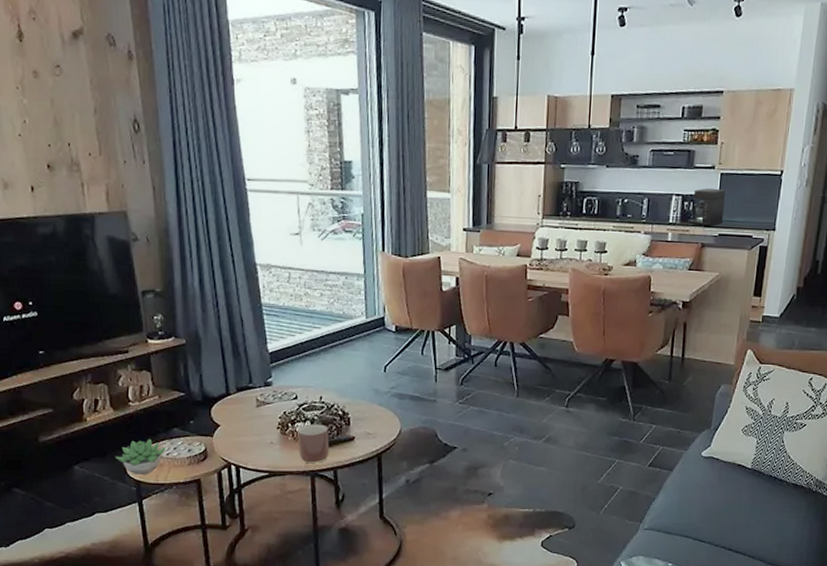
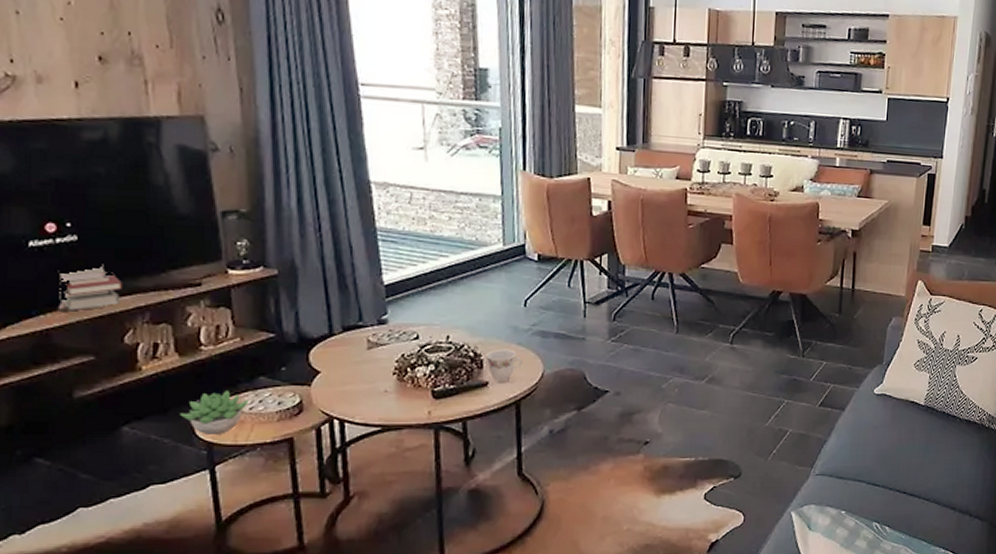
books: none [25,335,71,374] -> present [57,264,122,313]
mug: present [296,424,330,464] -> none [417,368,458,415]
teacup: none [352,408,383,437] -> present [486,348,522,382]
coffee maker: present [688,188,725,226] -> none [856,112,893,152]

